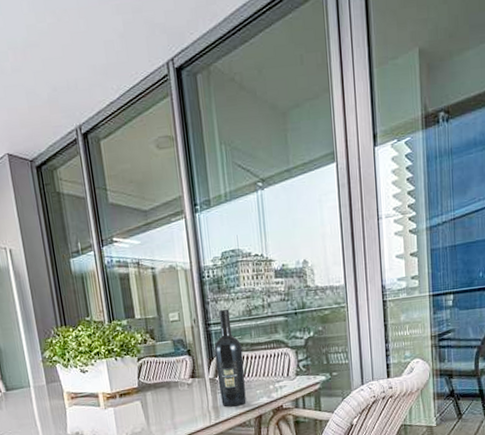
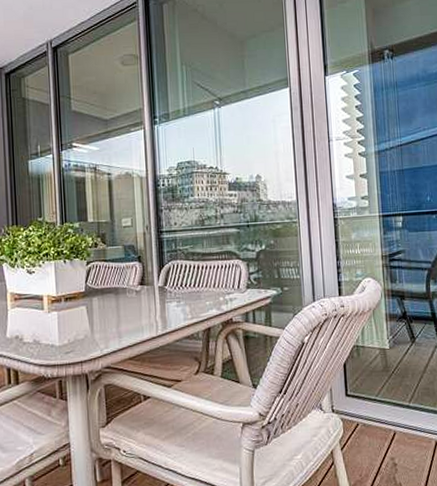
wine bottle: present [214,309,246,407] -> none [165,218,195,317]

